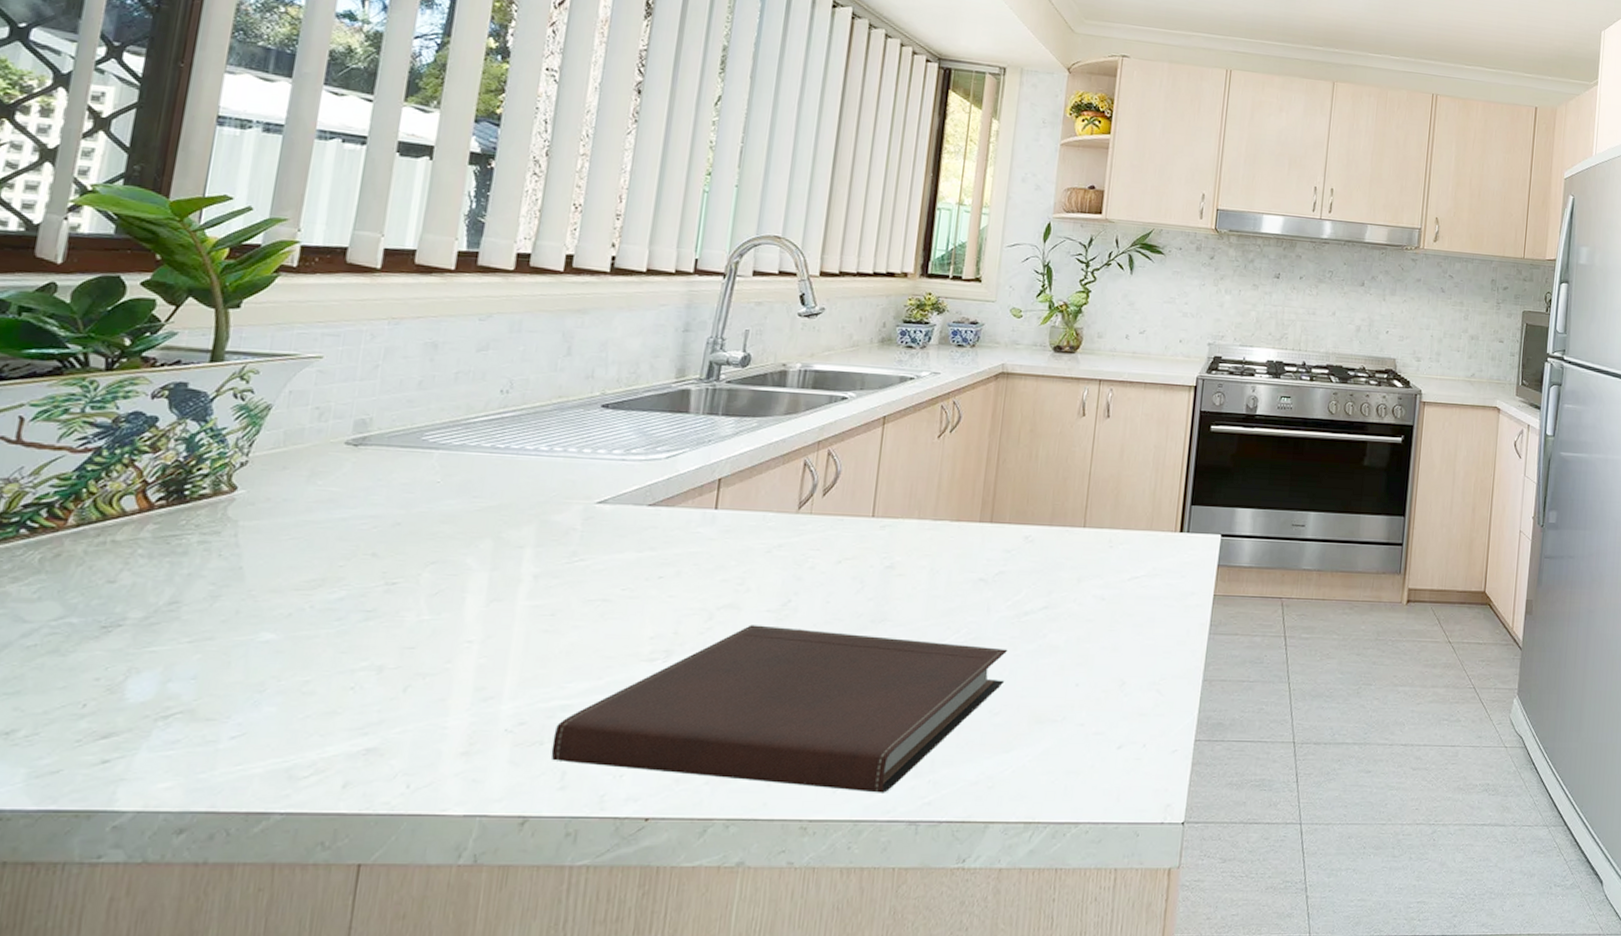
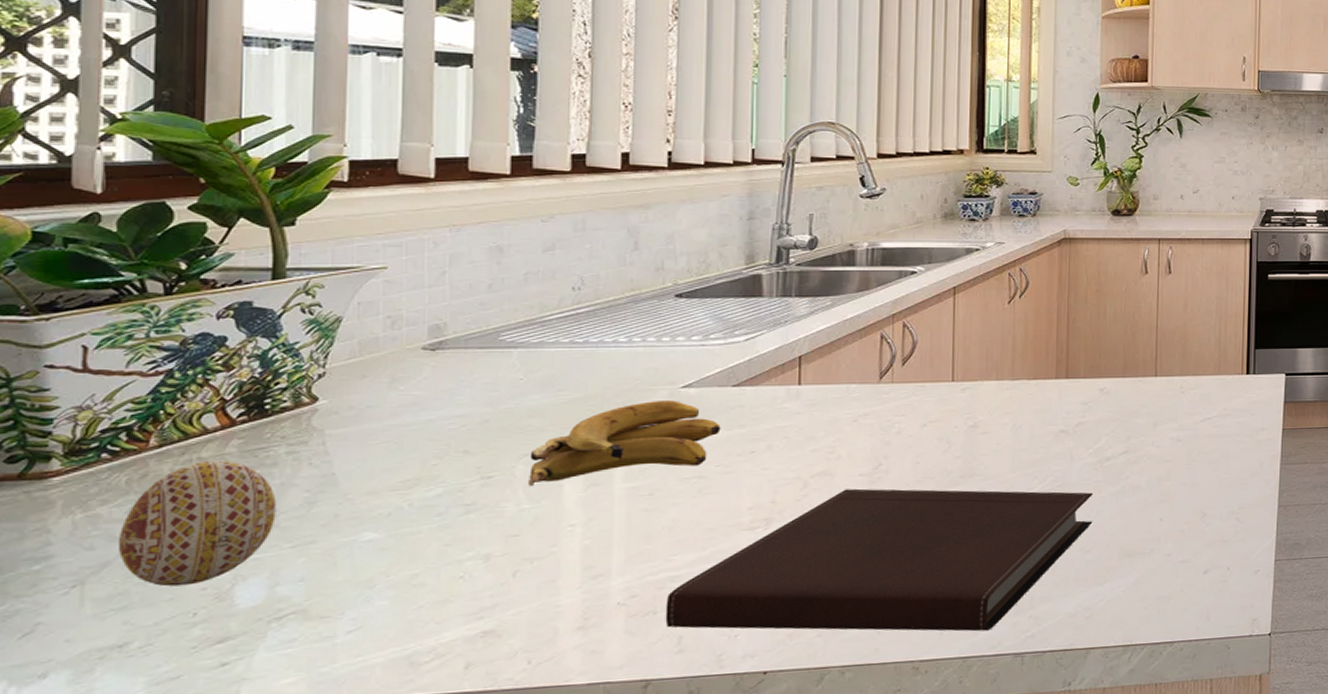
decorative egg: none [20,544,182,674] -> present [117,460,277,587]
banana: none [430,515,632,597] -> present [527,400,721,487]

